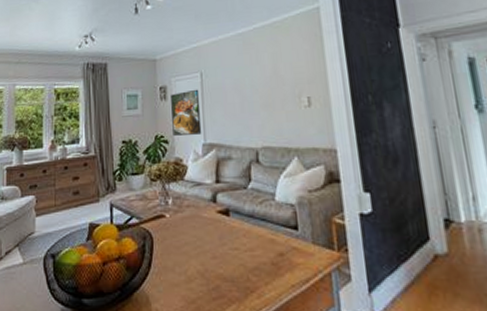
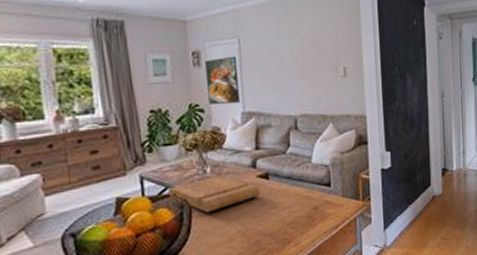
cutting board: none [133,209,221,247] -> present [168,176,260,213]

